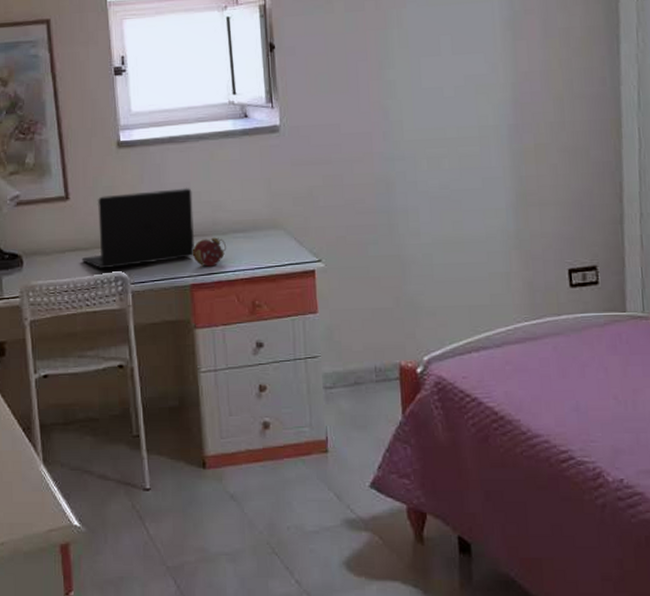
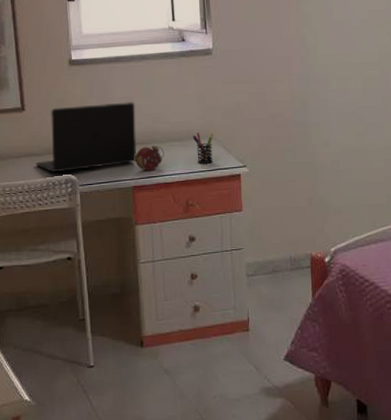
pen holder: none [258,222,282,258] -> present [192,133,213,164]

